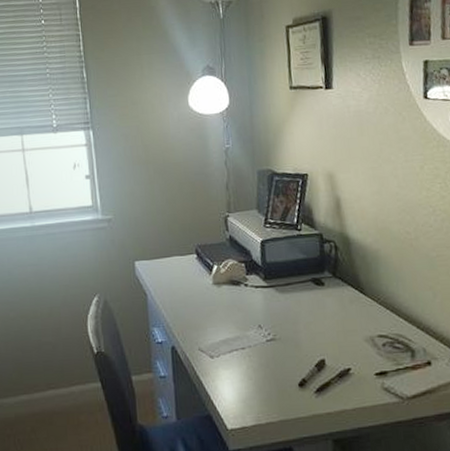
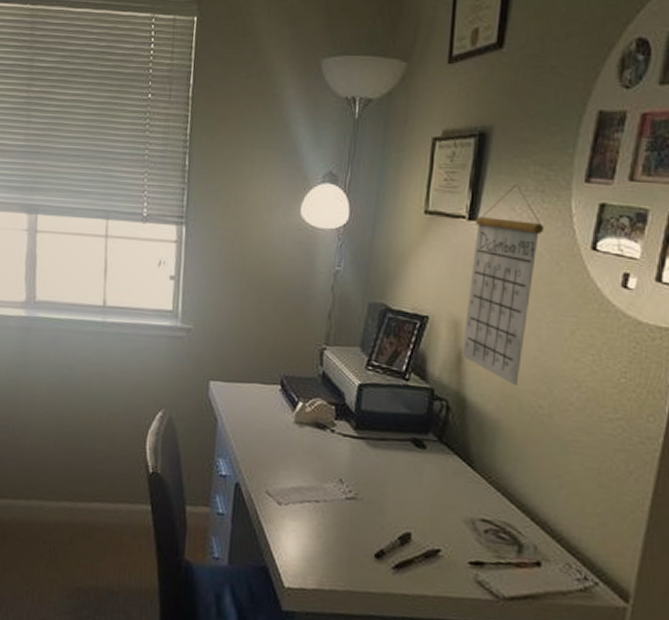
calendar: none [331,54,387,219] -> present [462,184,545,385]

